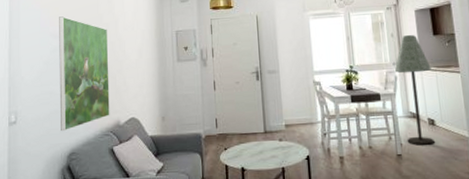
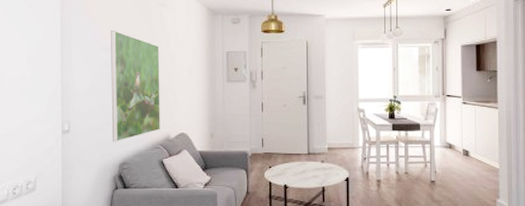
floor lamp: present [394,35,435,145] -> none [436,70,471,173]

